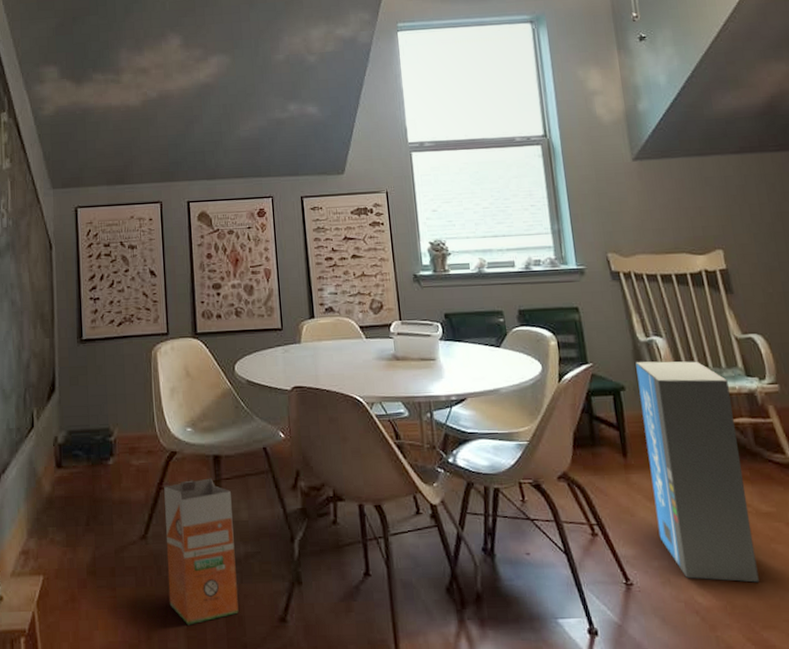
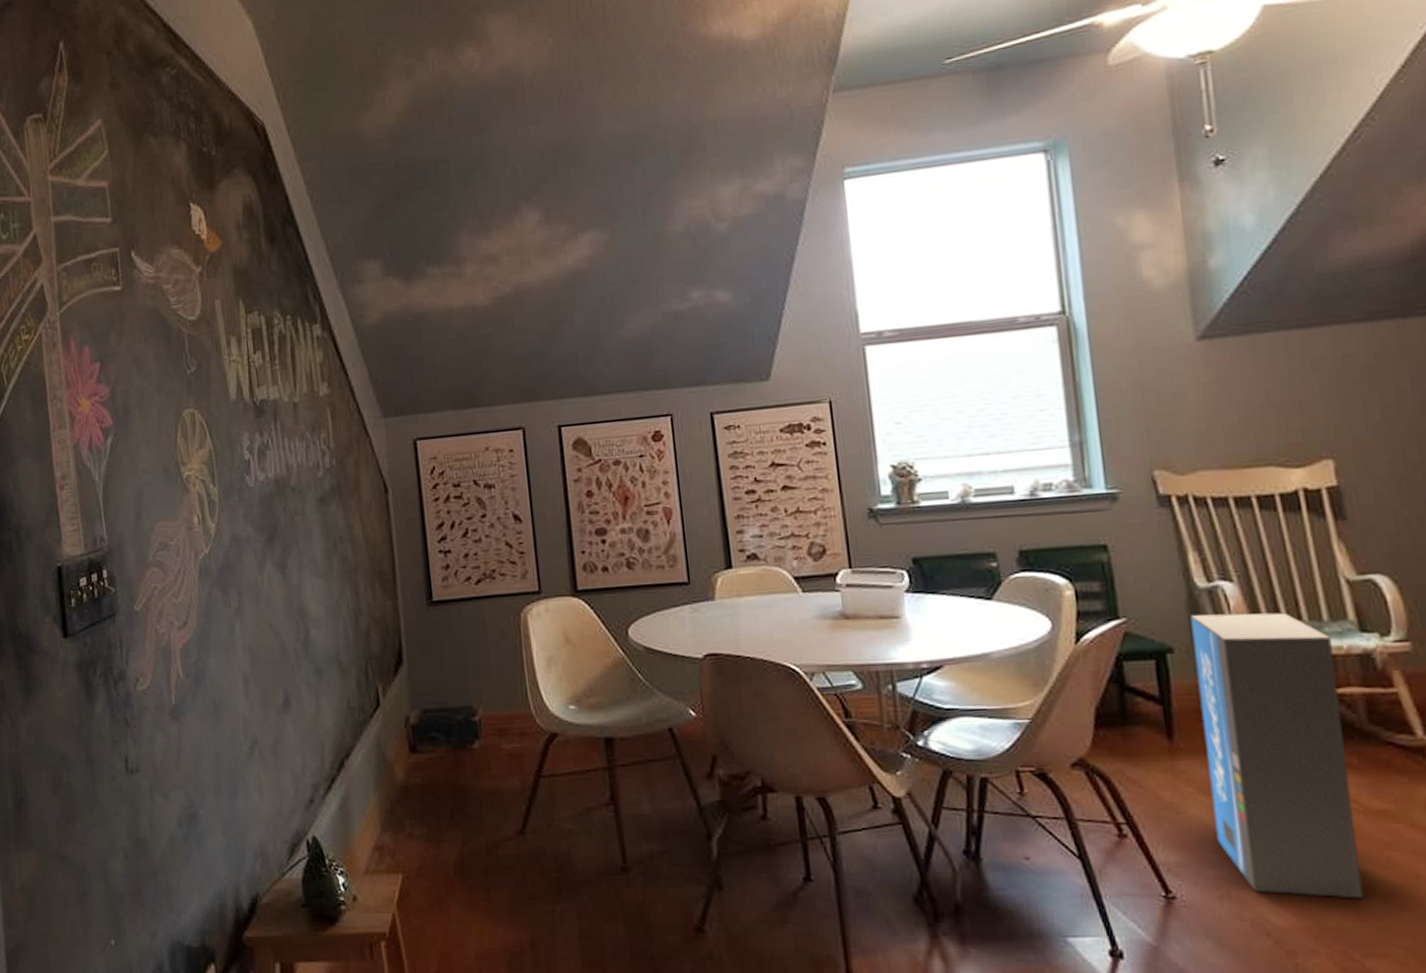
waste bin: present [164,477,239,625] -> none [544,764,643,933]

